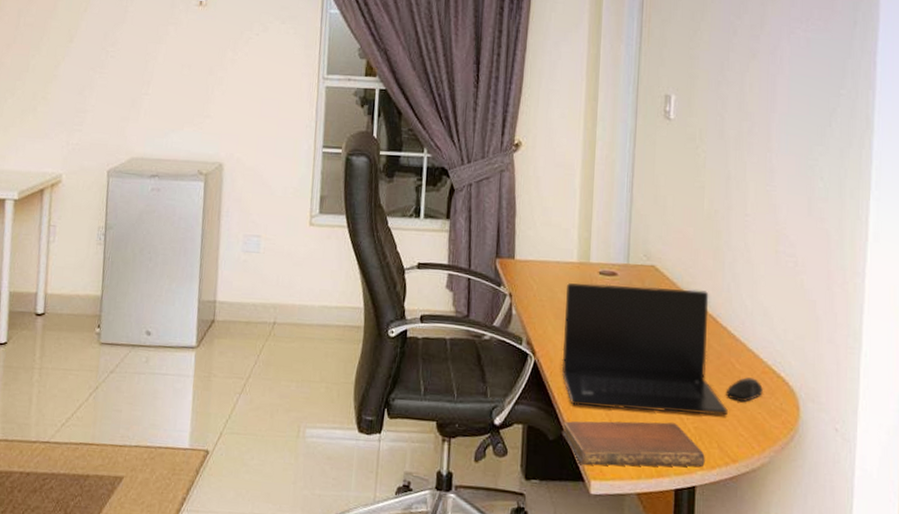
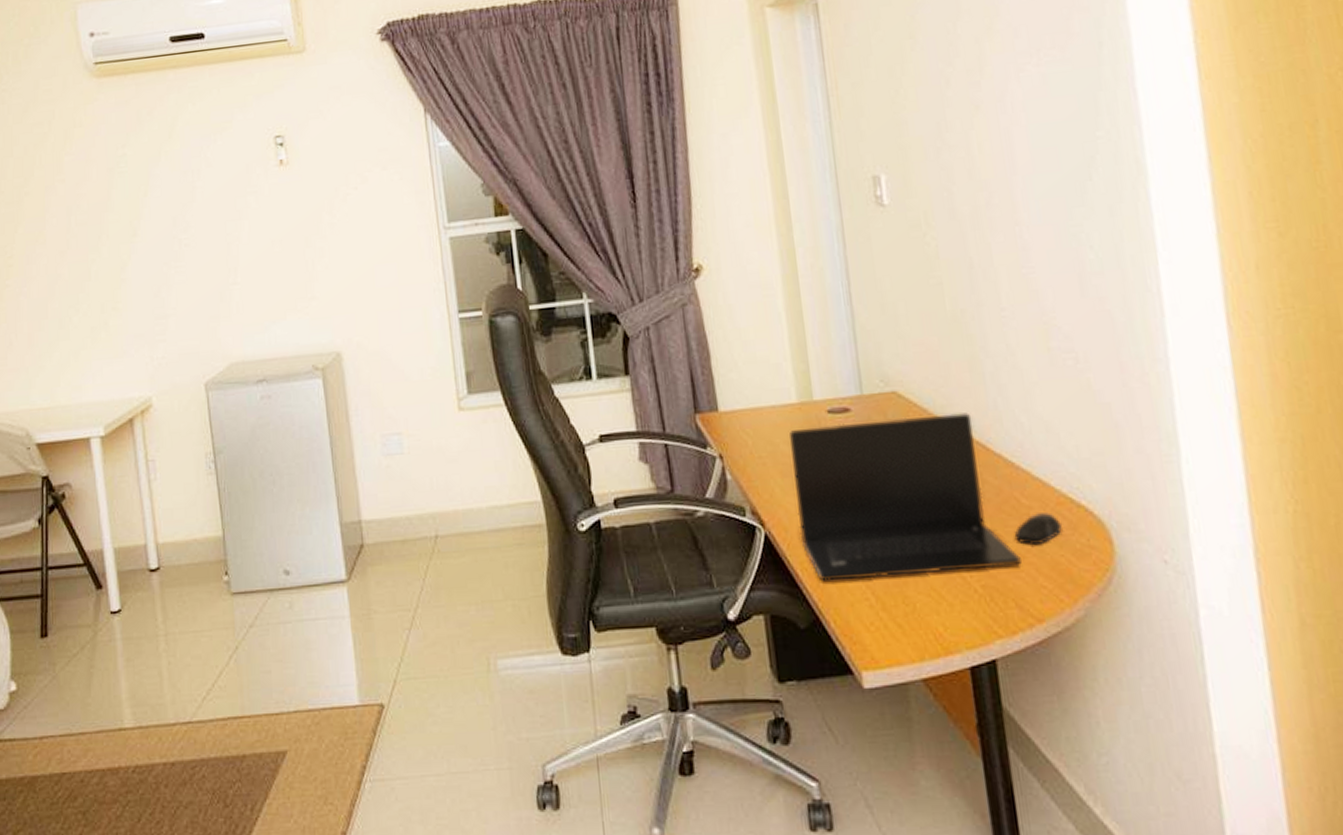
notebook: present [562,421,705,467] -> none [814,584,1003,655]

